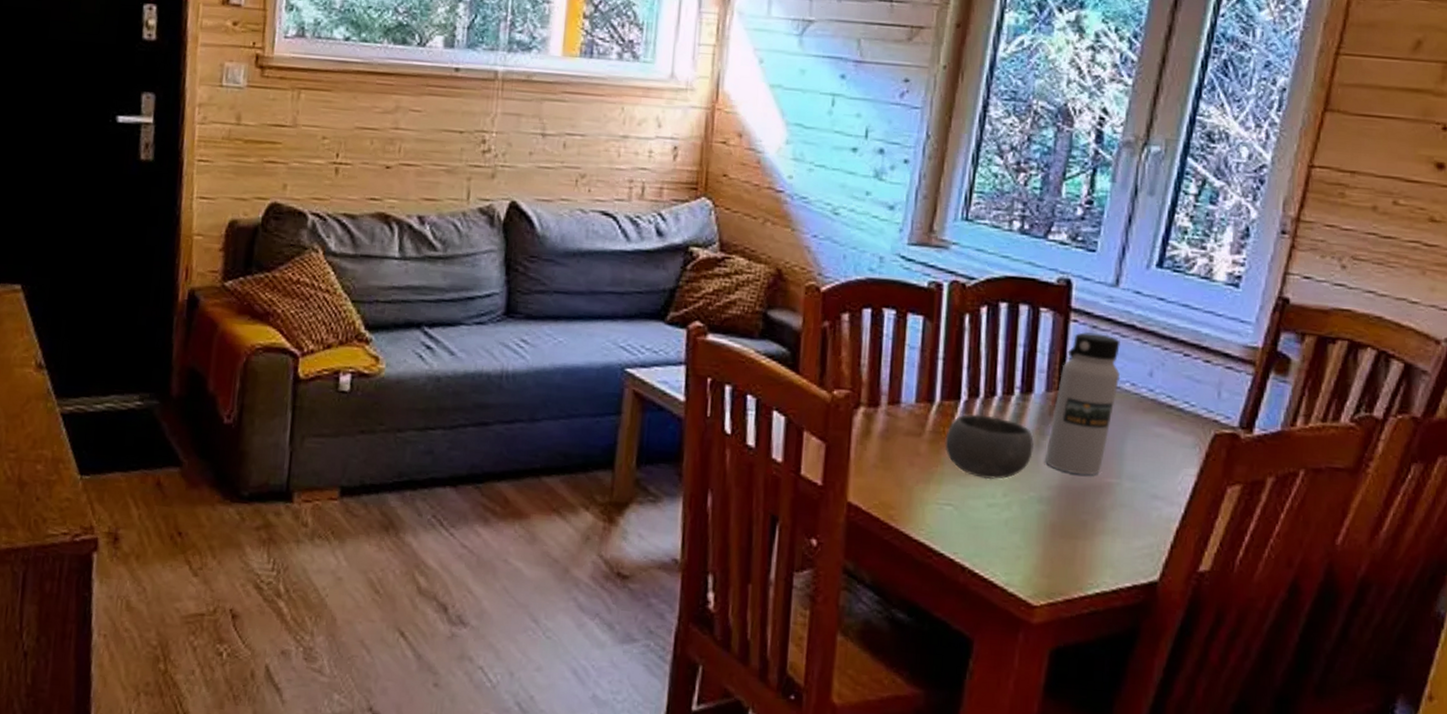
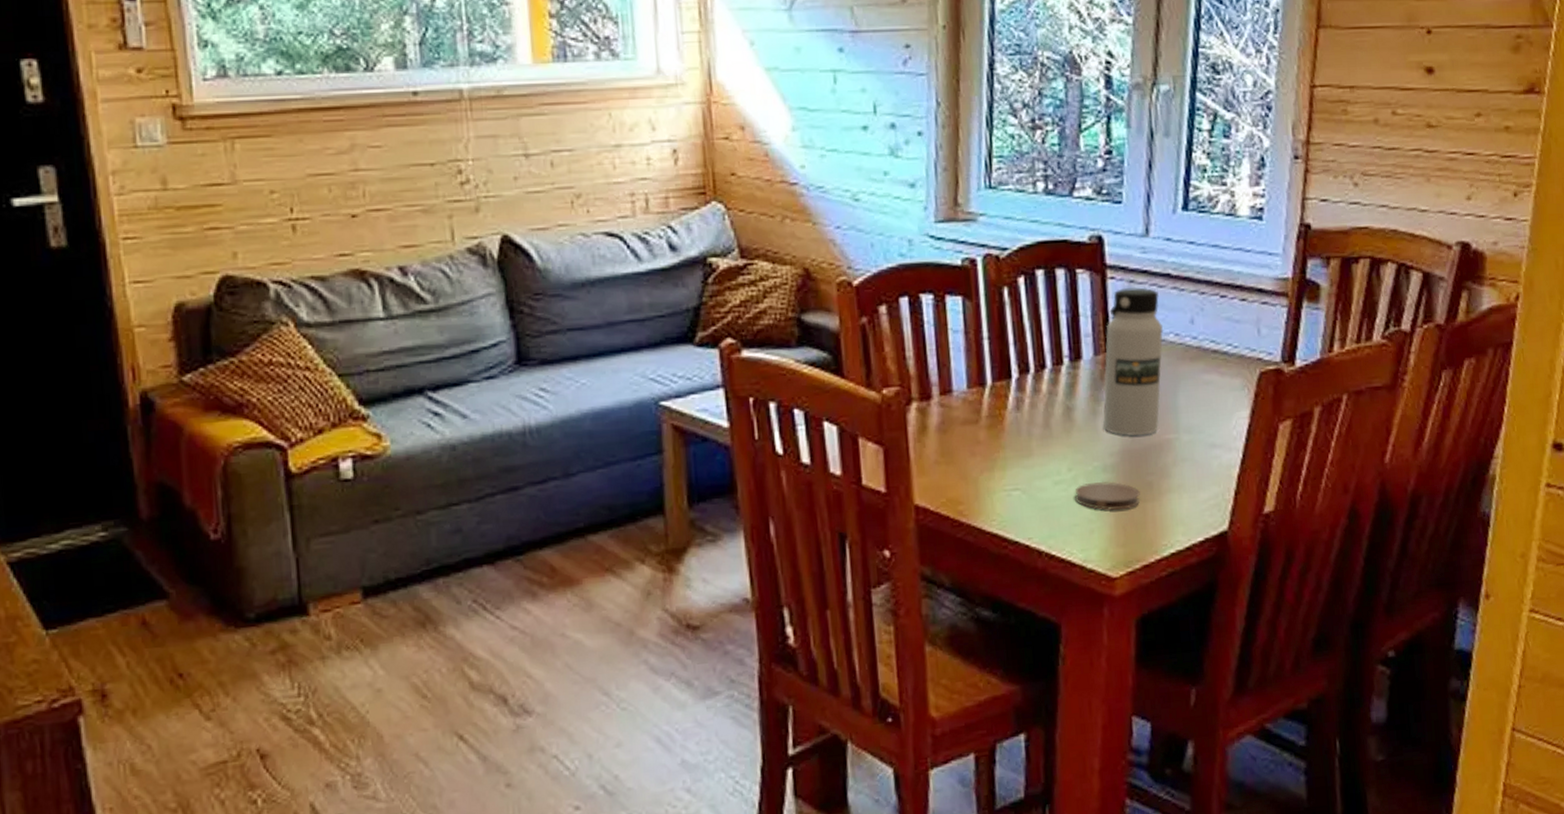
bowl: present [945,414,1034,480] -> none [1002,390,1091,457]
coaster: none [1006,511,1073,543] -> present [1074,481,1141,510]

